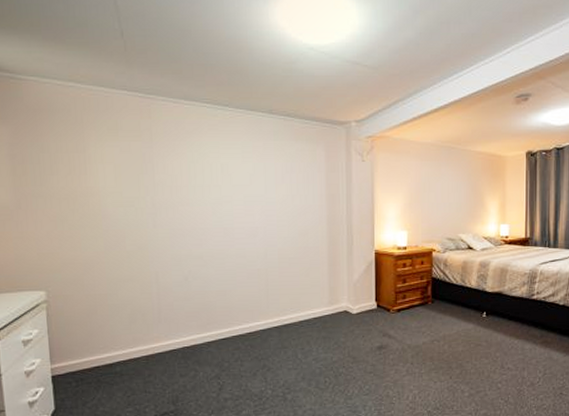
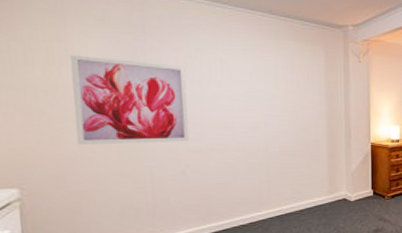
wall art: none [88,164,192,250] -> present [70,55,190,145]

